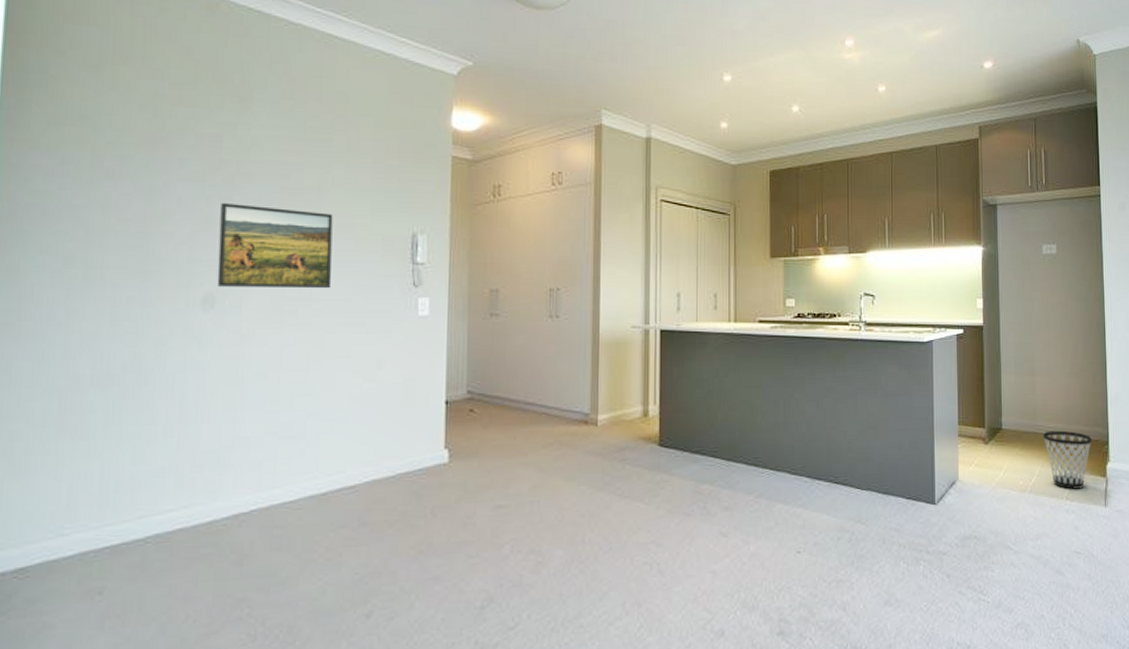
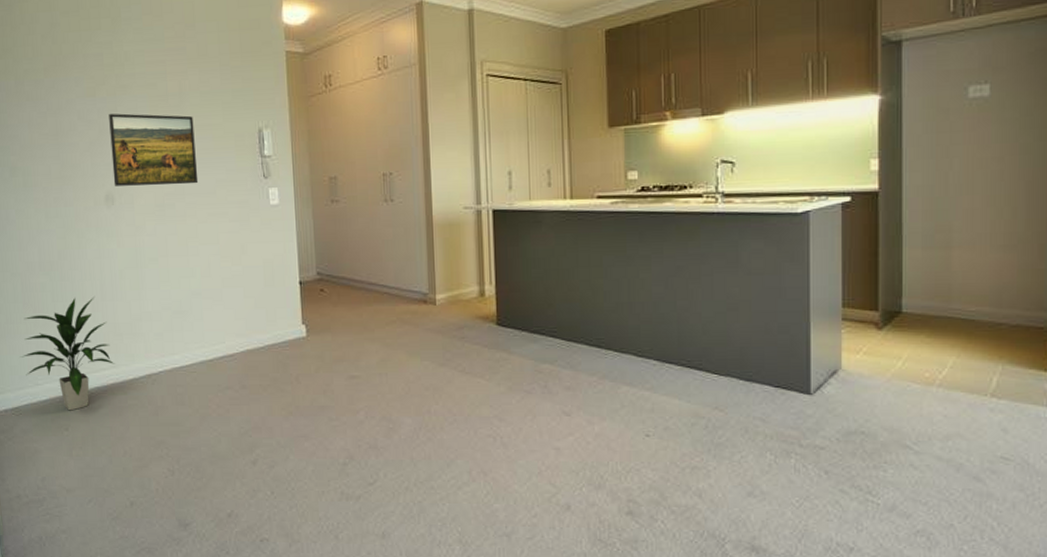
indoor plant: none [41,419,188,568] -> present [21,296,115,411]
wastebasket: present [1042,430,1092,489] -> none [960,315,1033,385]

